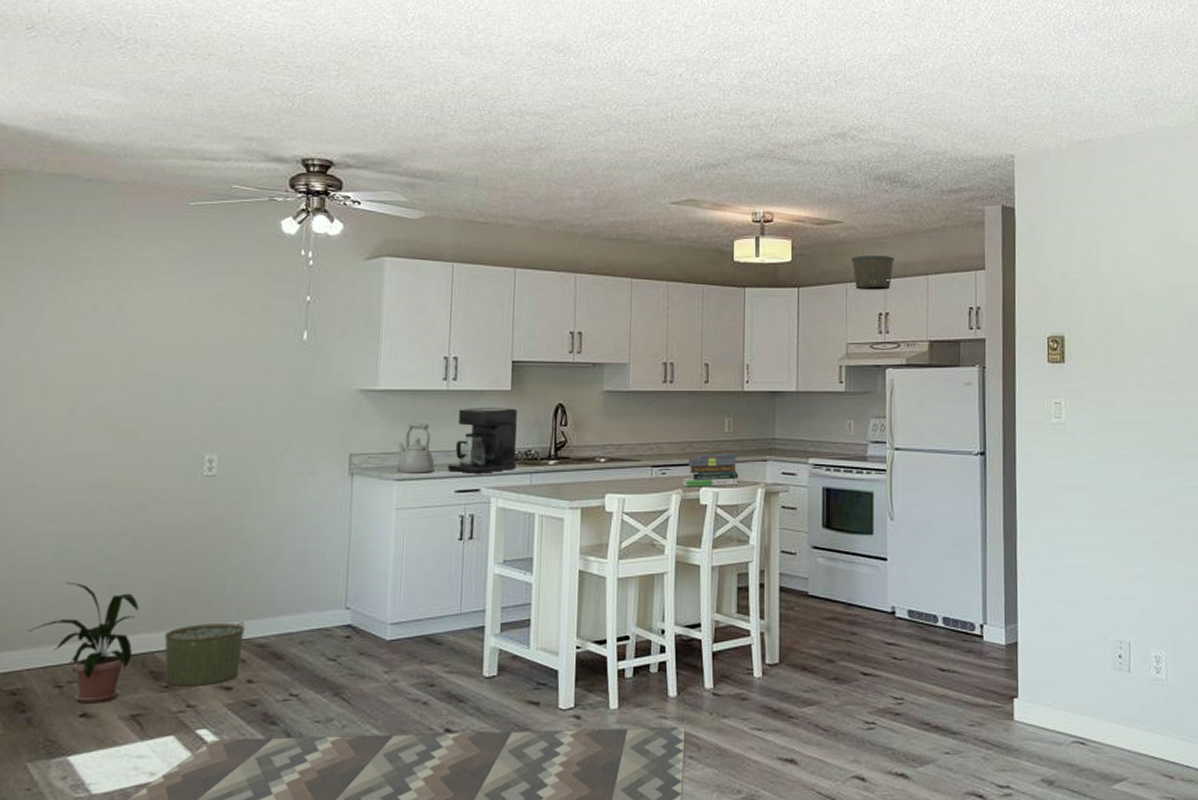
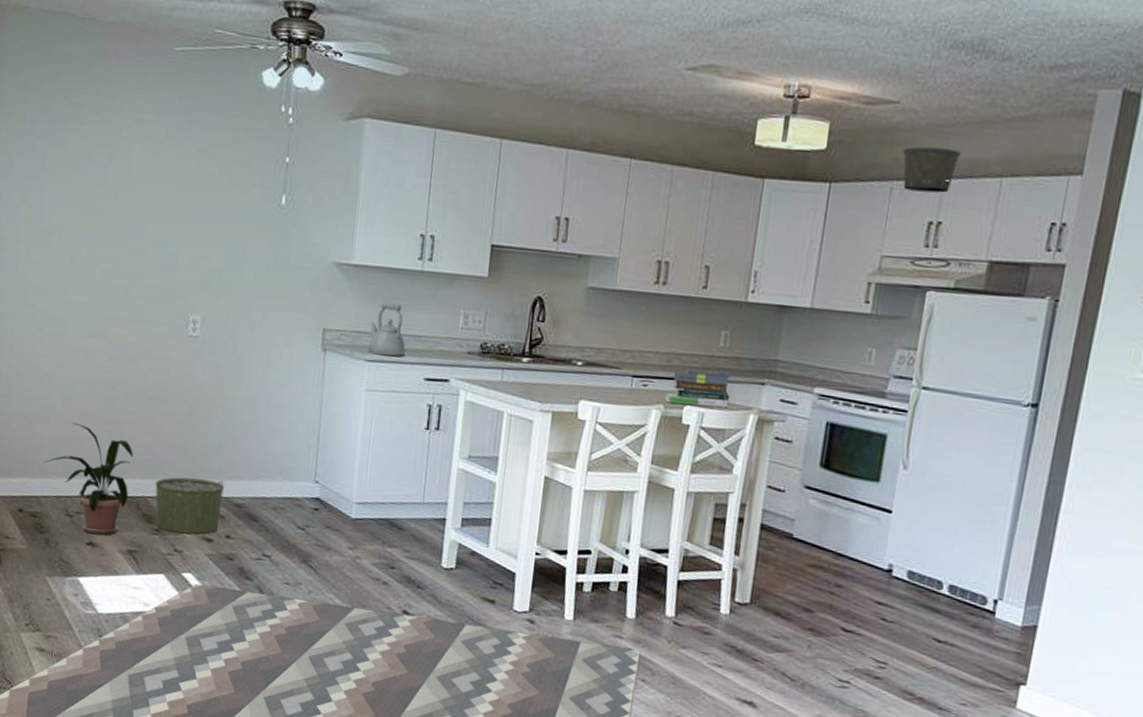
coffee maker: present [448,406,518,473] -> none [418,292,493,364]

